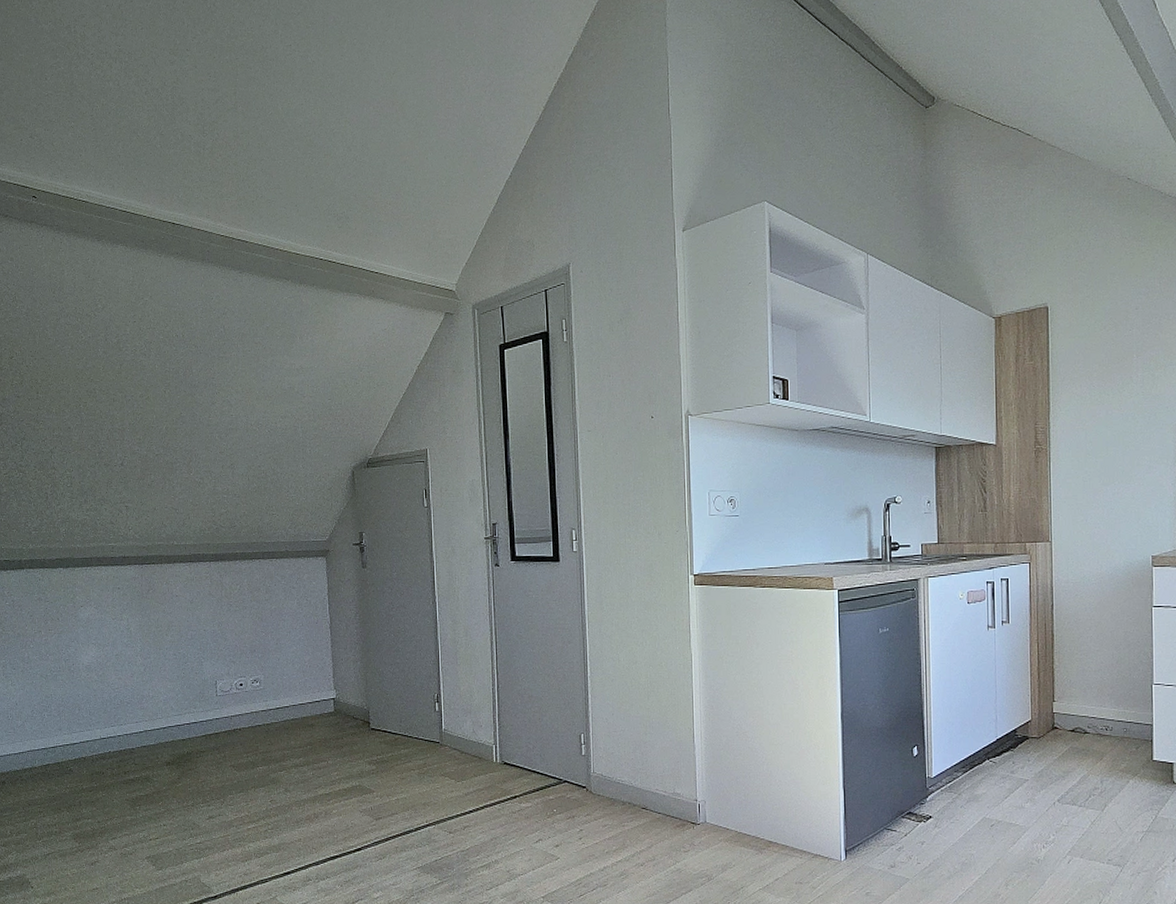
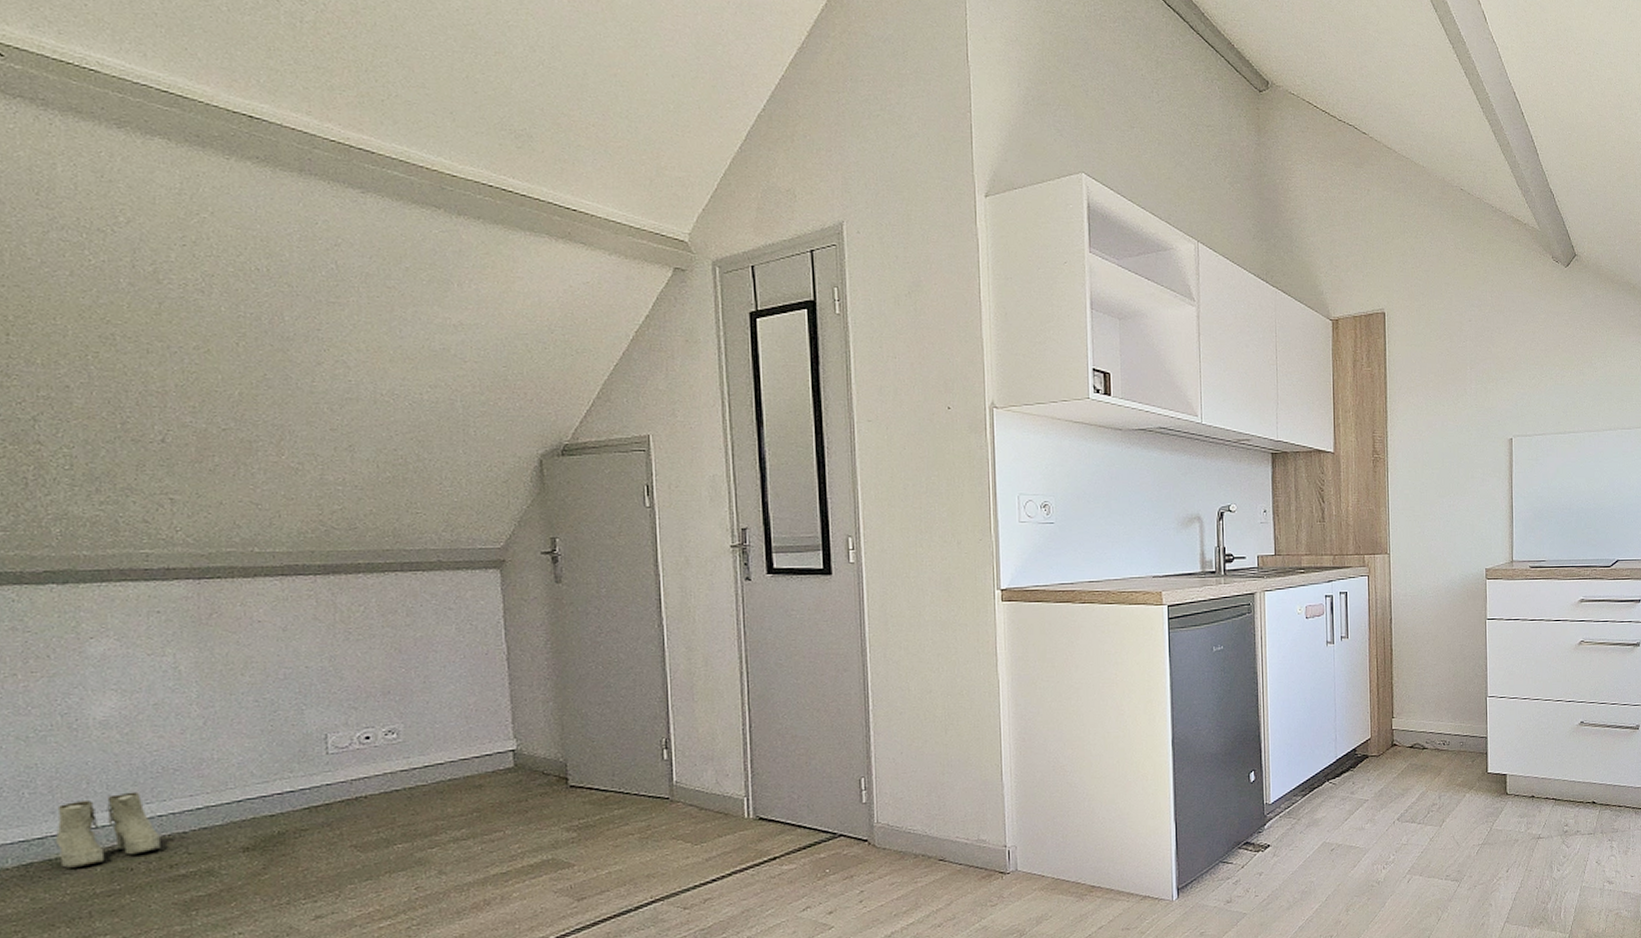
boots: none [62,717,119,769] -> present [56,791,160,868]

